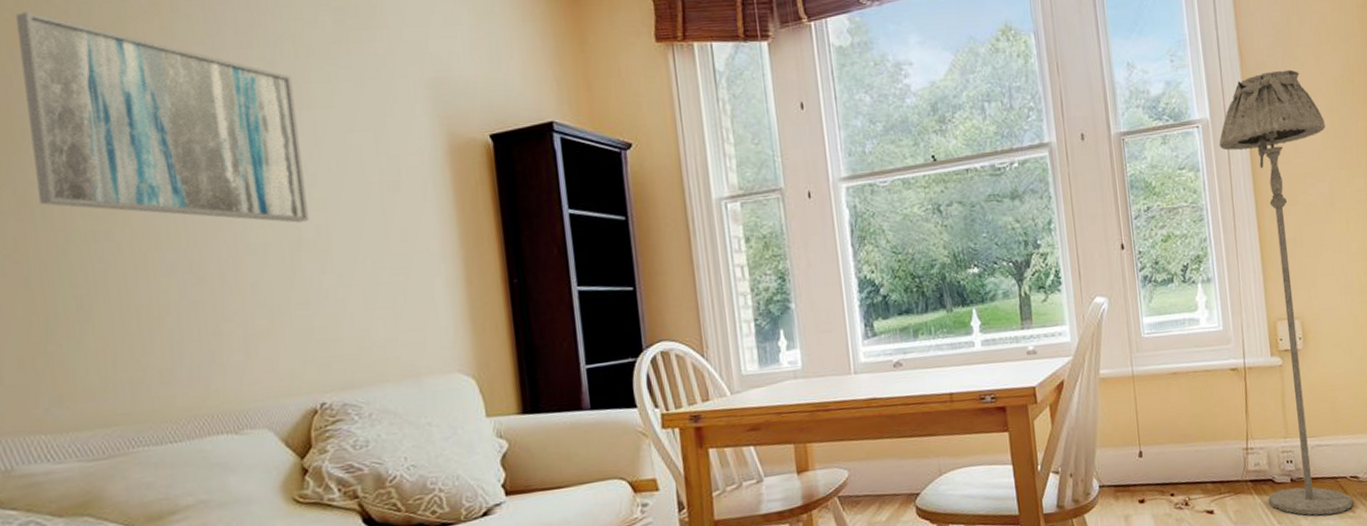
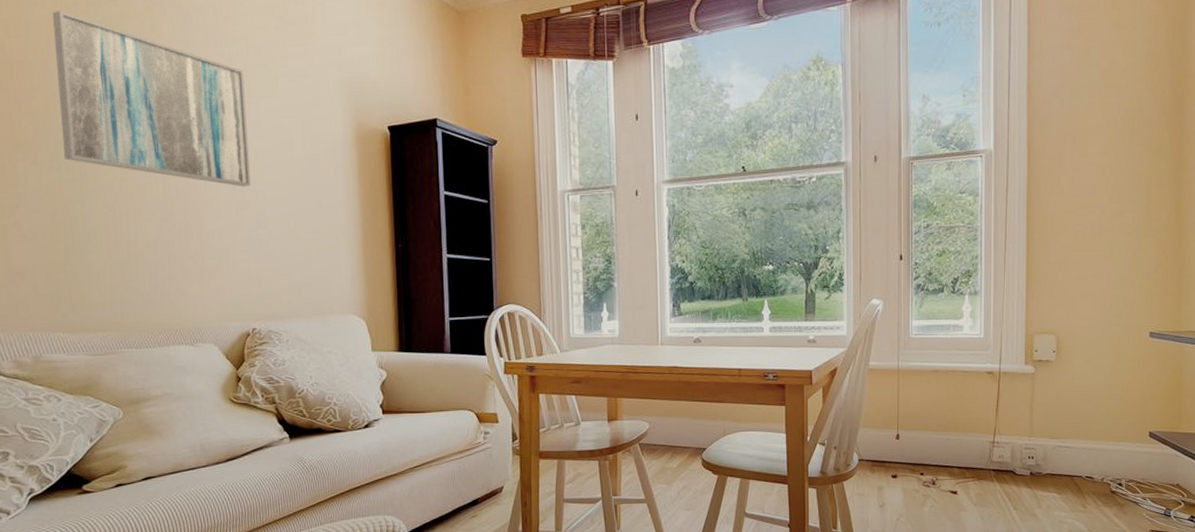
floor lamp: present [1219,69,1353,516] -> none [999,109,1102,507]

